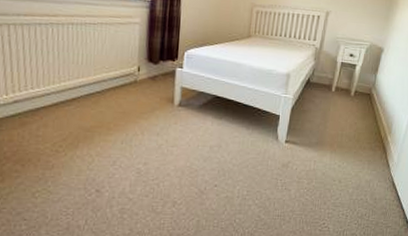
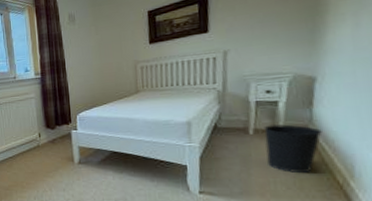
wastebasket: none [340,85,379,129] -> present [264,124,322,174]

